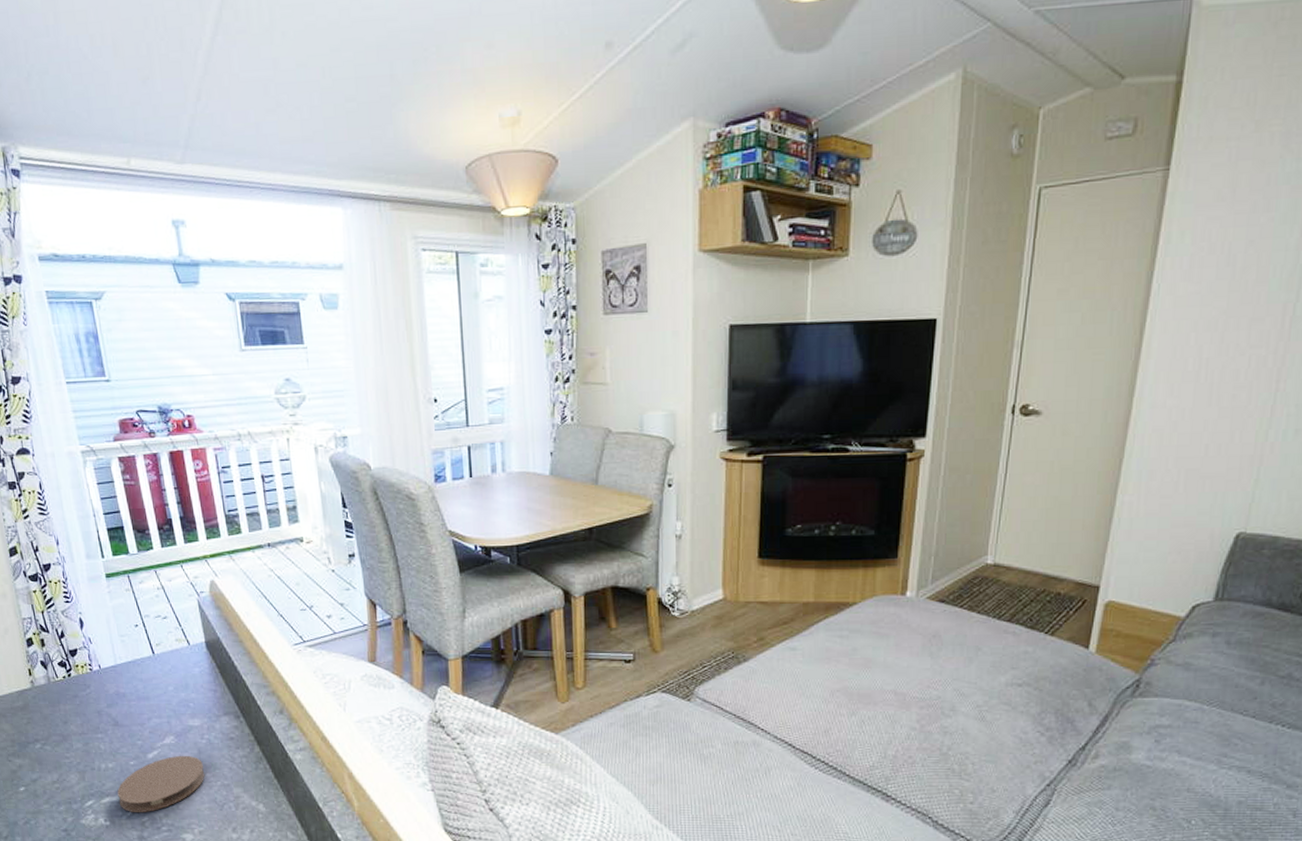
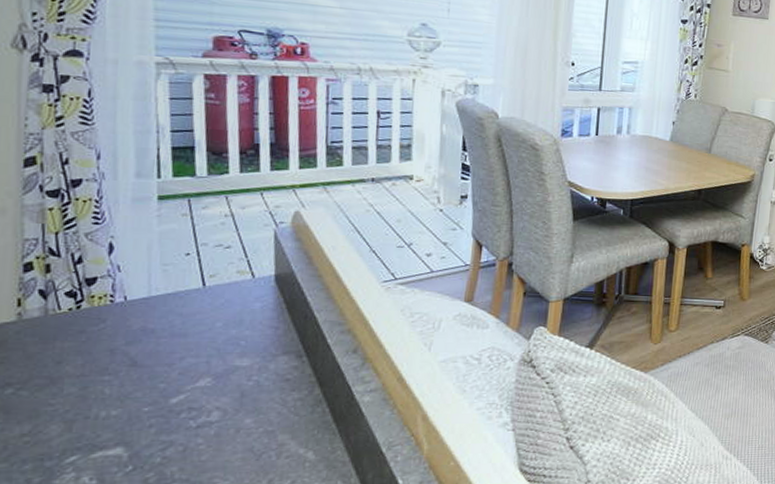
coaster: present [117,755,205,812] -> none [116,399,245,467]

